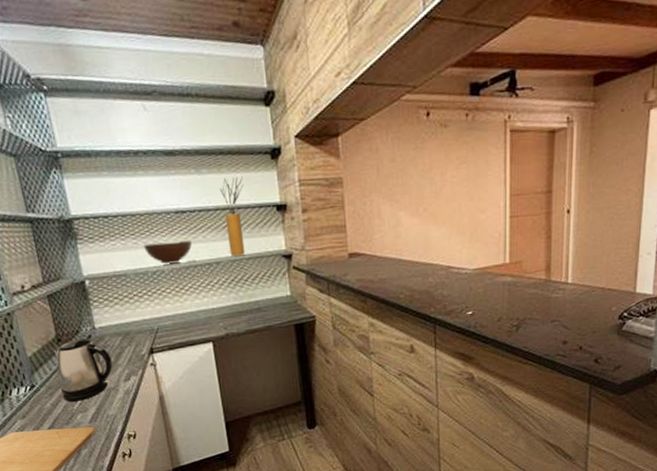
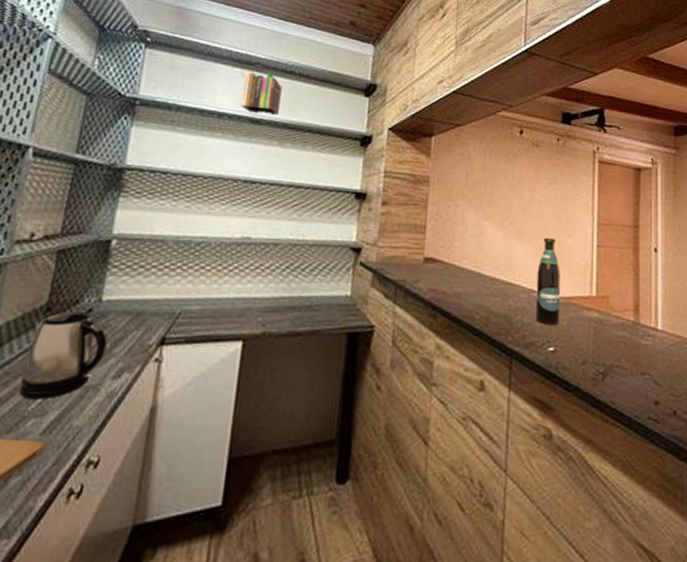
books: none [144,99,188,146] -> present [239,71,283,116]
bowl: present [144,240,193,265] -> none [196,209,253,238]
vase: present [220,176,245,257] -> none [292,155,327,241]
bottle: none [453,216,477,294] -> present [535,237,561,325]

